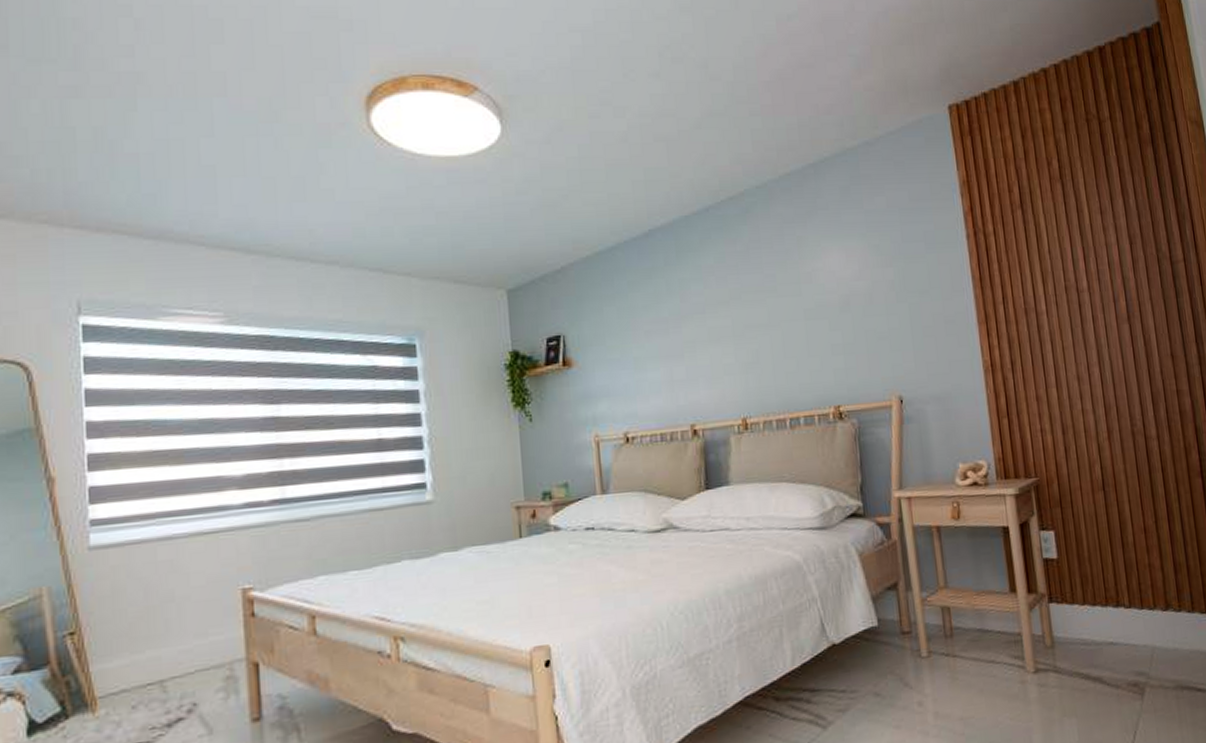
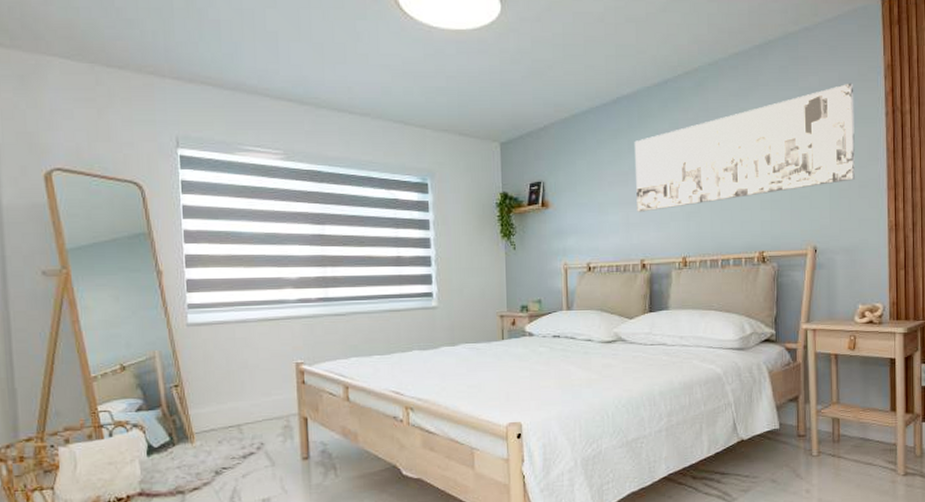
wall art: none [673,203,939,366] -> present [634,83,855,212]

